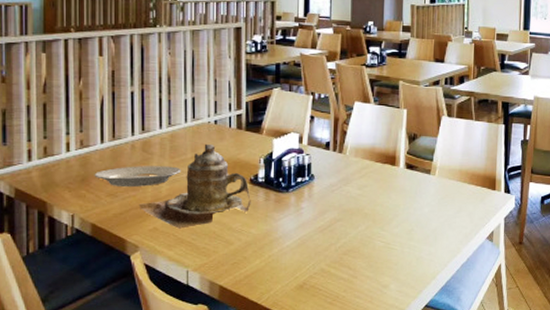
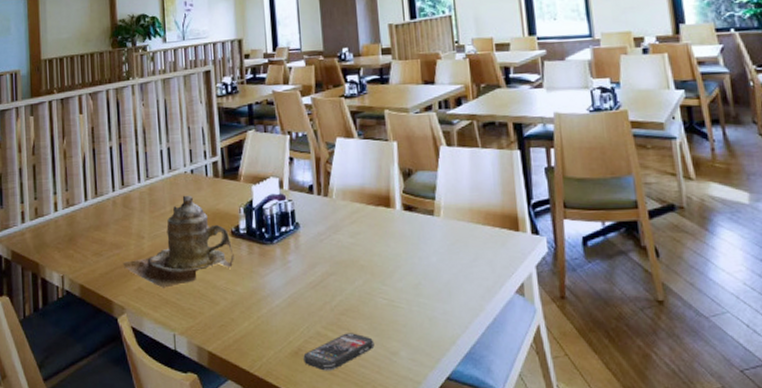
plate: present [94,166,181,187] -> none [80,221,161,245]
smartphone: none [307,270,370,301] -> present [303,333,375,371]

